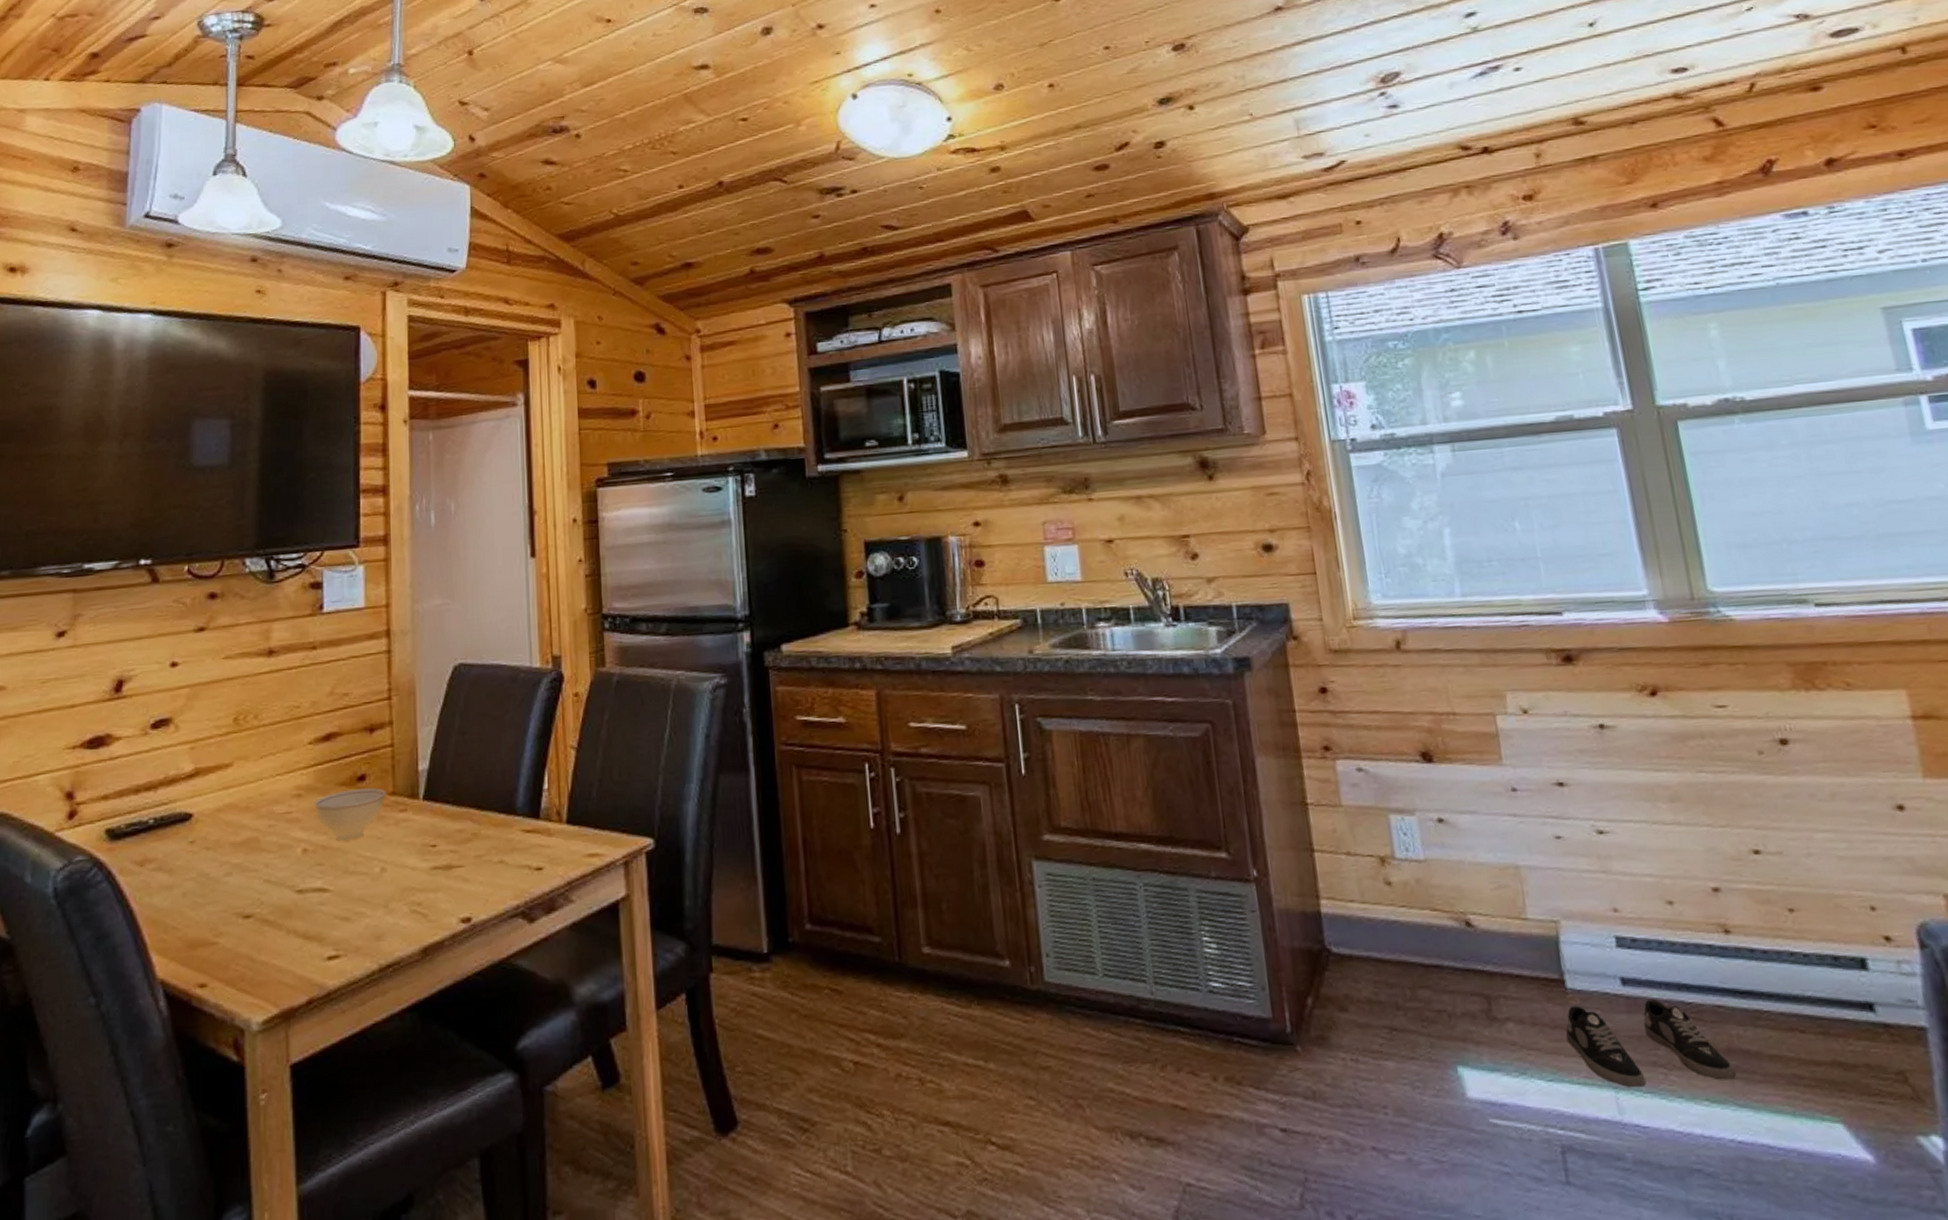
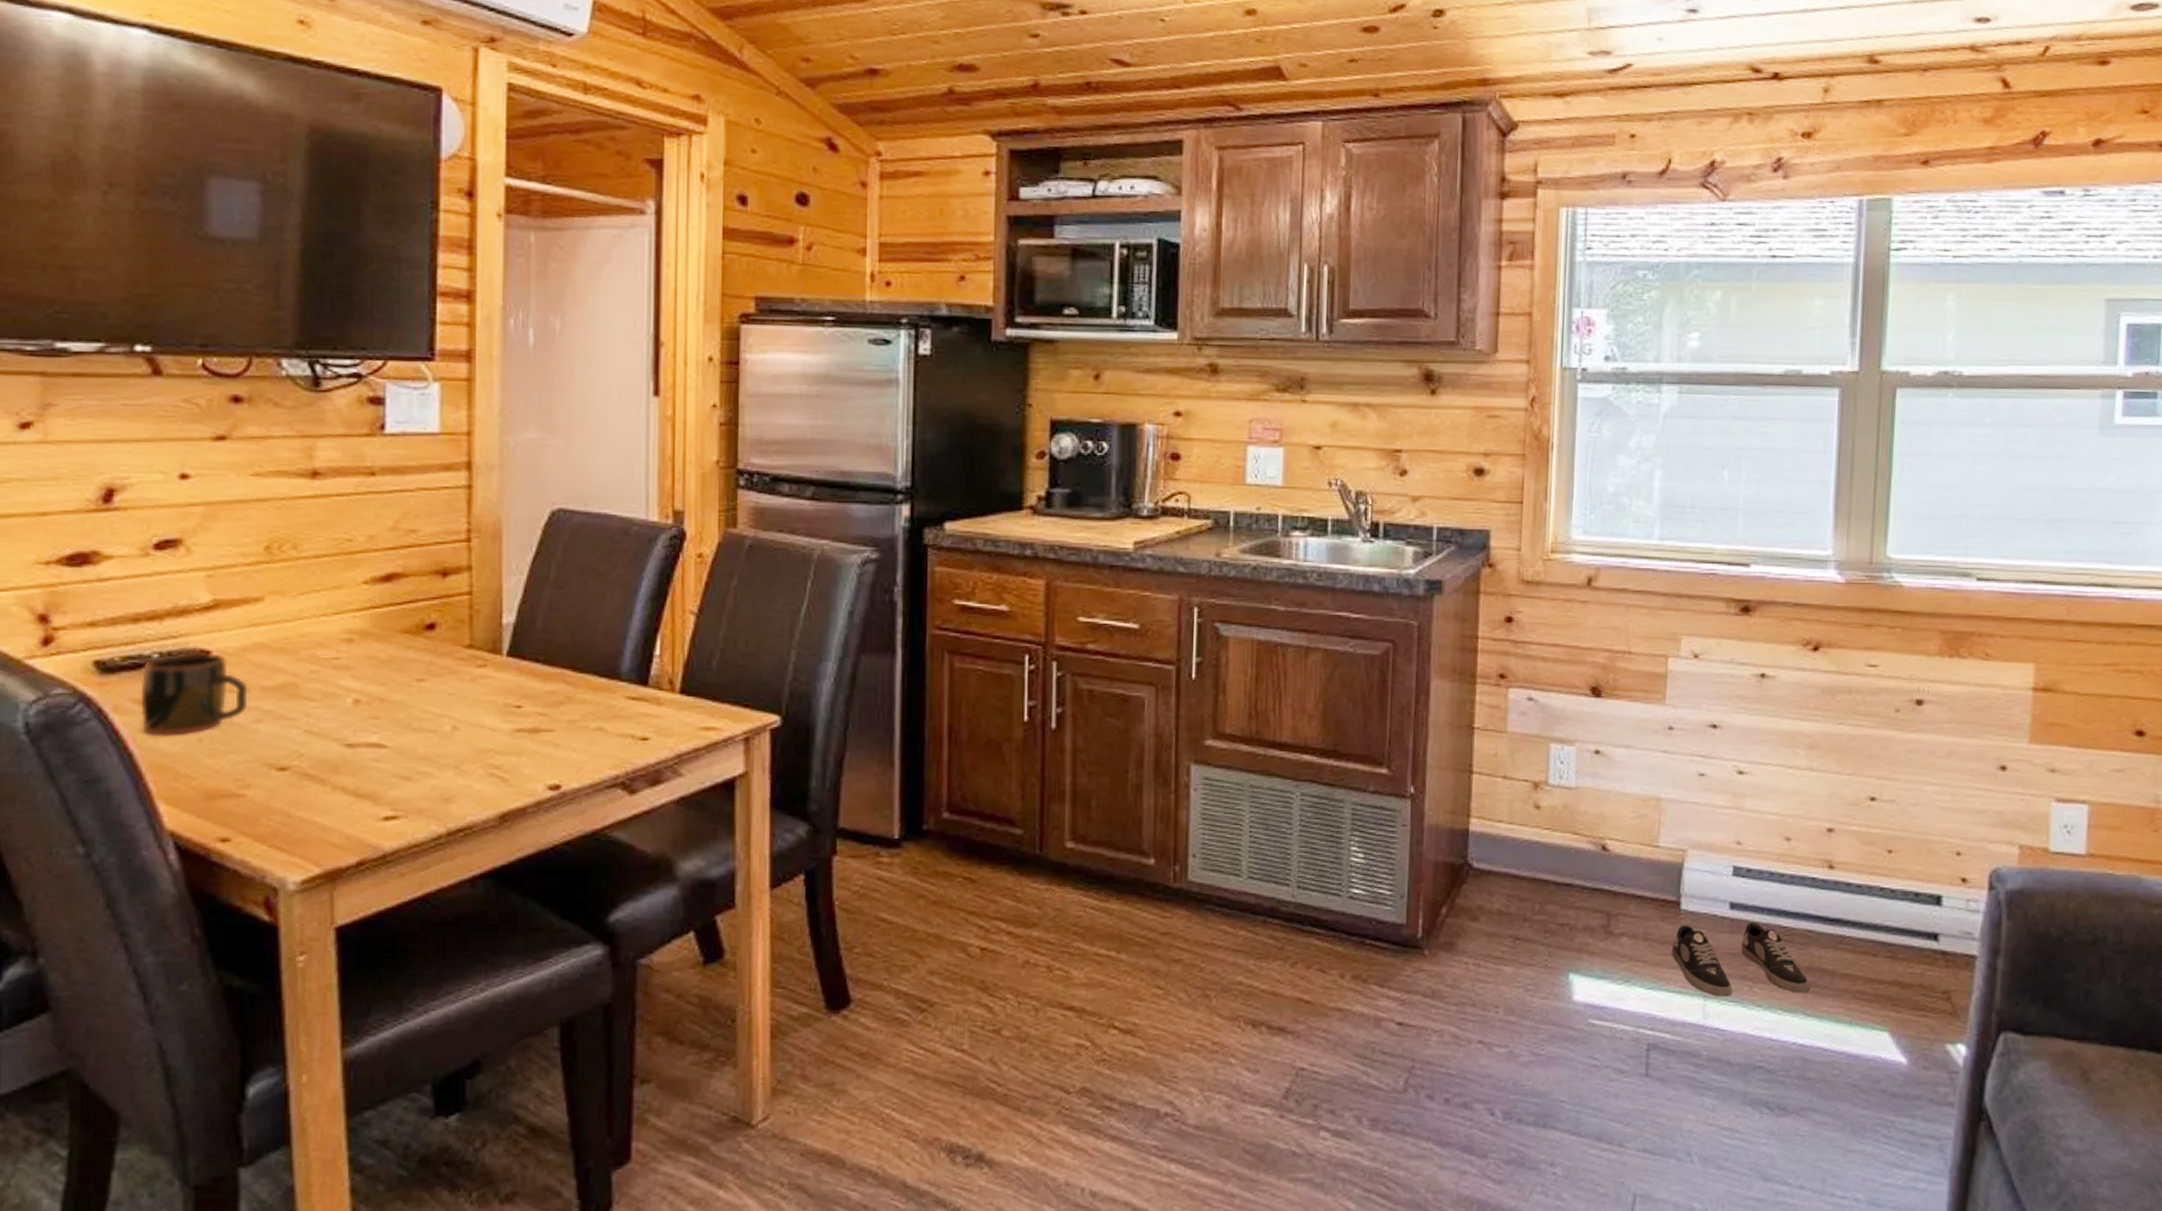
mug: none [139,815,221,893] -> present [140,653,248,735]
bowl: present [314,788,386,842] -> none [369,638,461,695]

